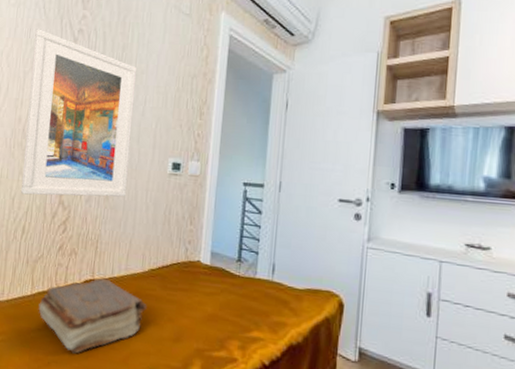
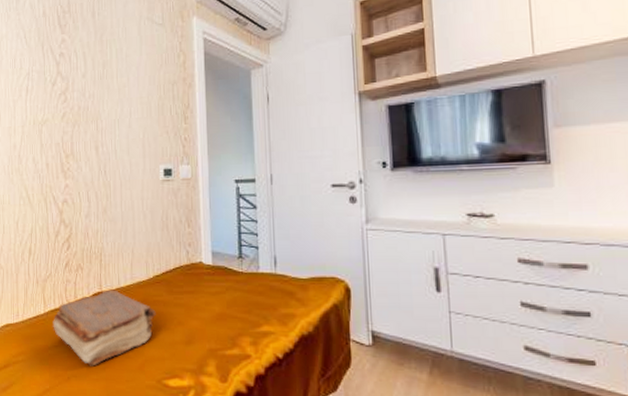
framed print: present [21,29,137,197] -> none [20,58,122,217]

